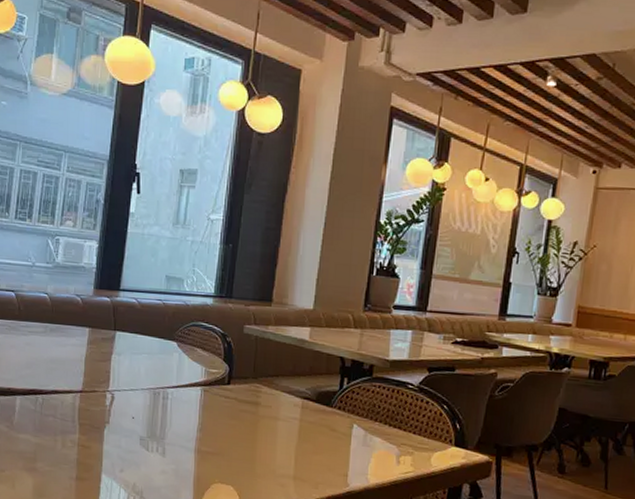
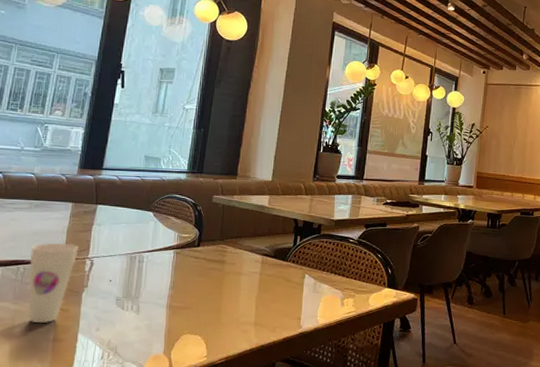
cup: none [47,371,98,460] -> present [28,242,79,323]

